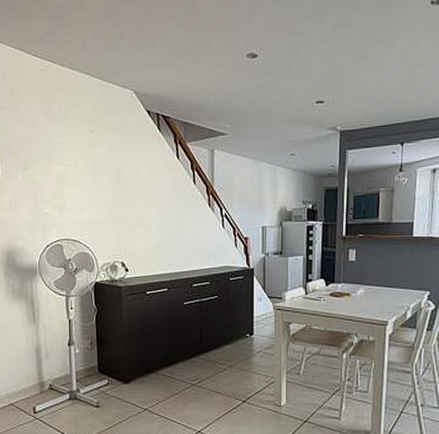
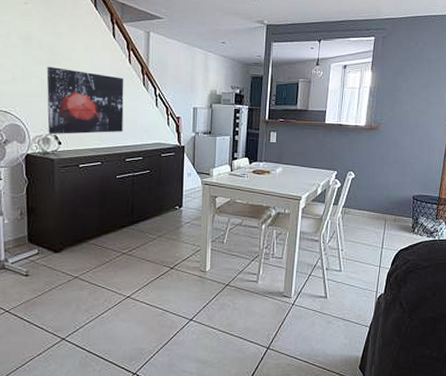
wall art: none [113,192,189,261] -> present [46,66,124,134]

